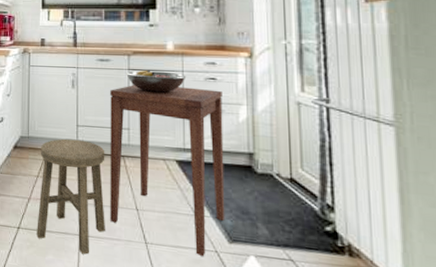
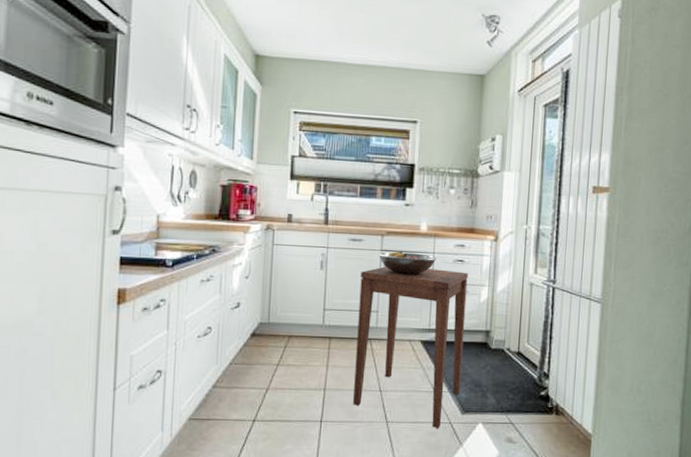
stool: present [36,138,105,255] -> none [274,323,352,440]

